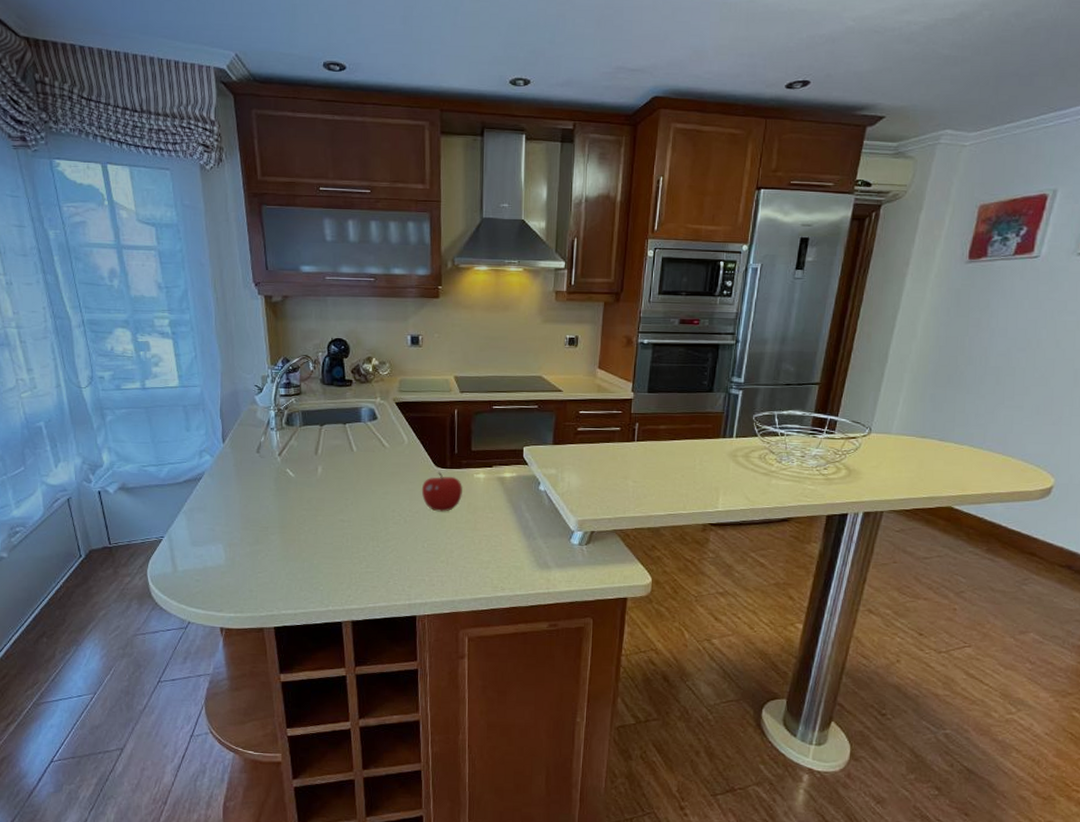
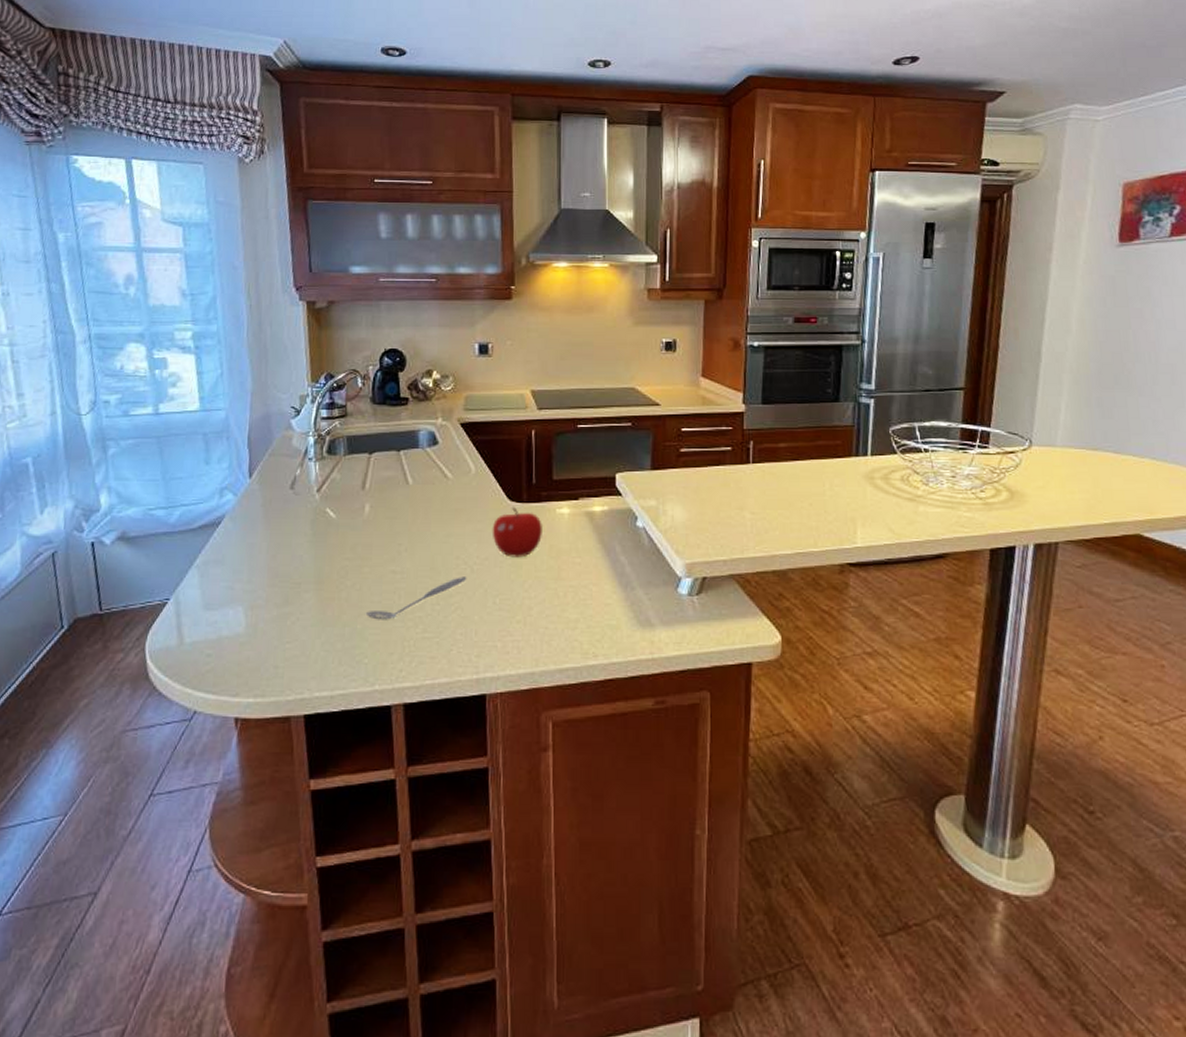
spoon: none [320,526,401,558] -> present [365,577,467,620]

